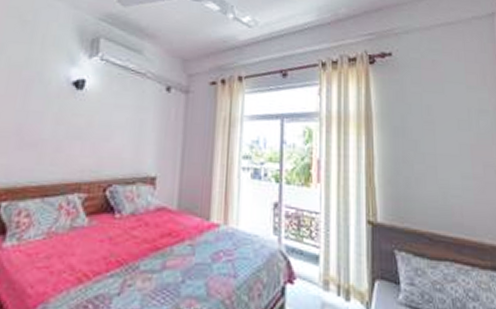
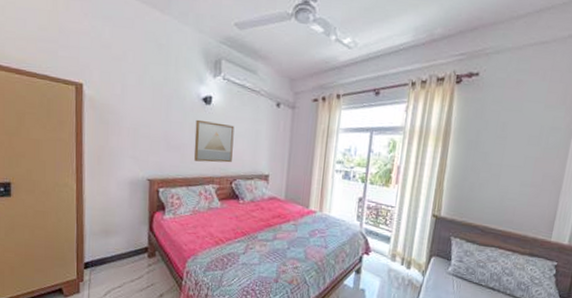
wall art: none [56,108,113,163] -> present [194,119,235,163]

